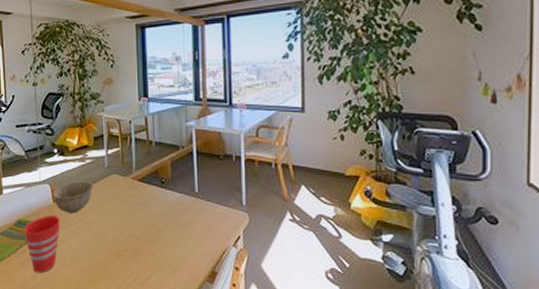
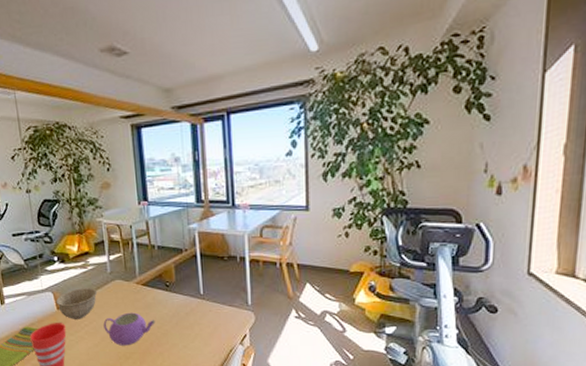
teapot: none [97,208,149,243] -> present [103,312,156,346]

